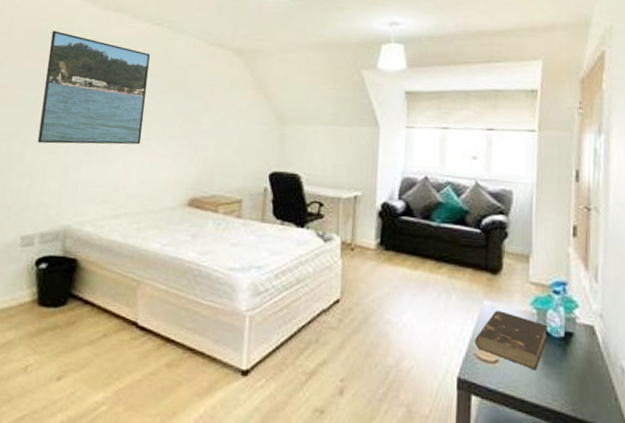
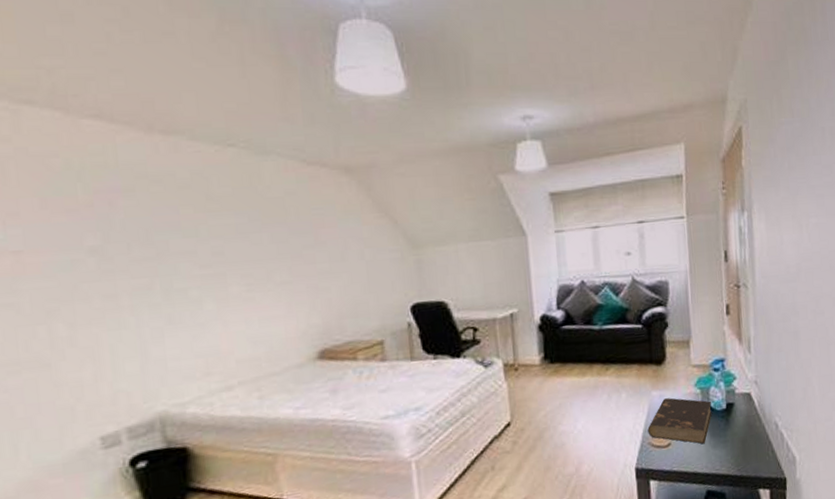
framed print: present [37,30,151,145] -> none [74,168,241,319]

